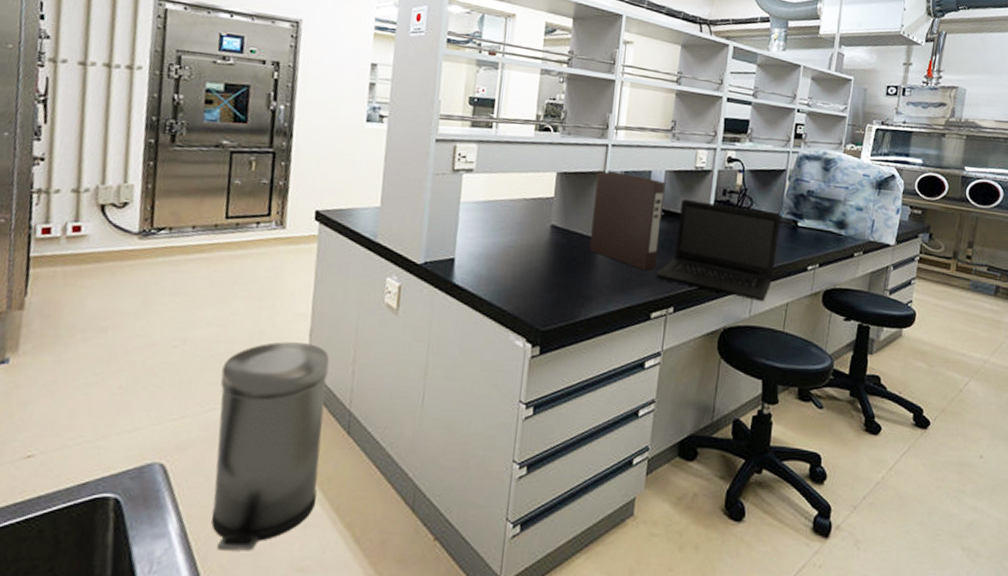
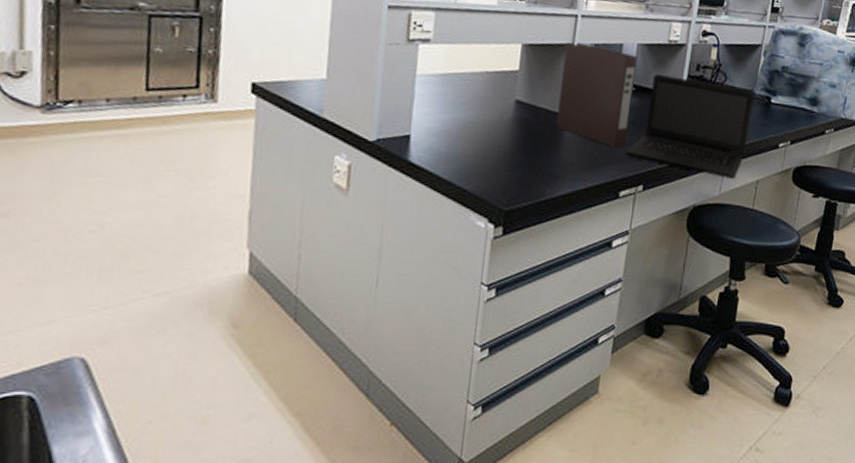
pedal bin: present [211,341,330,551] -> none [143,225,273,445]

